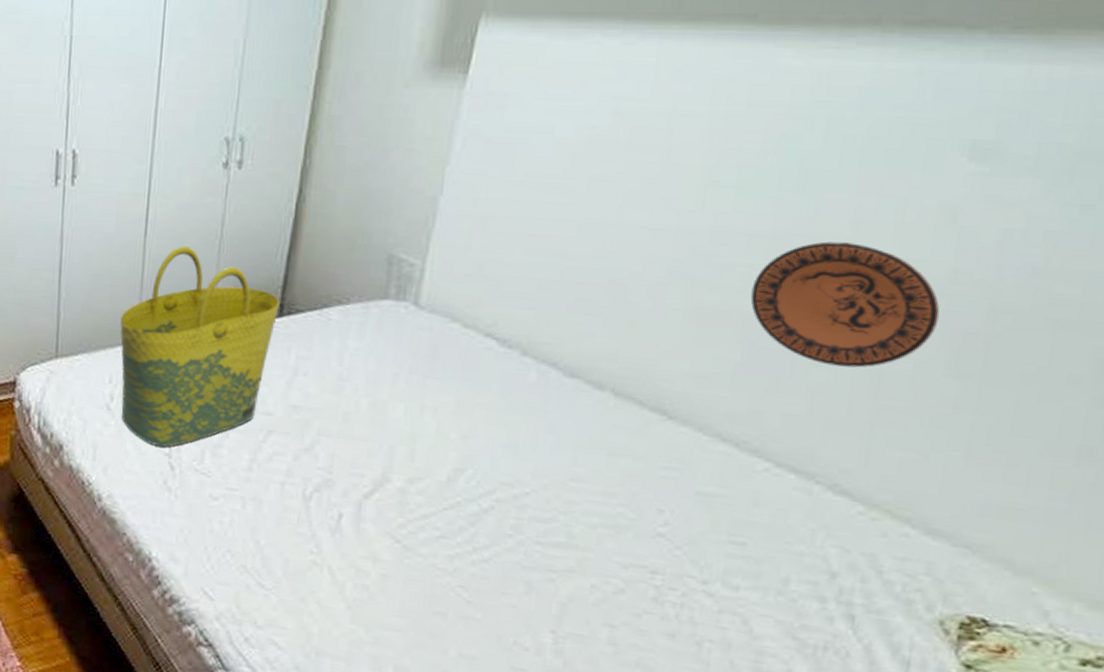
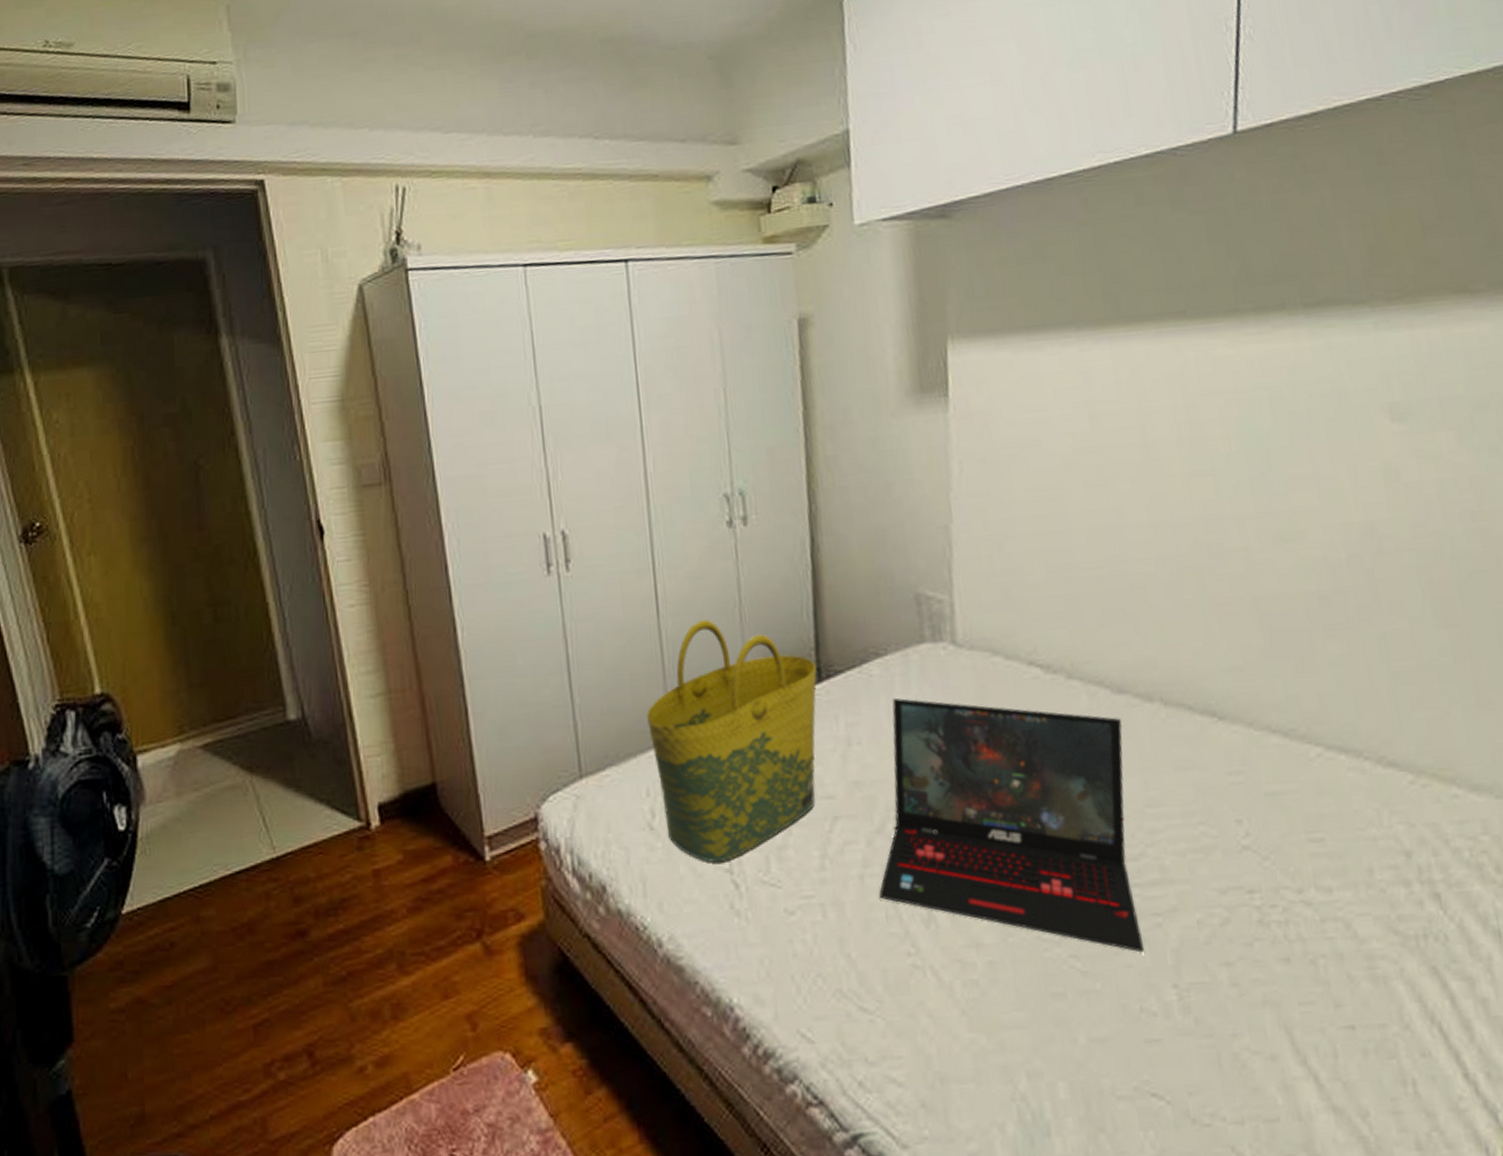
laptop: none [295,342,567,599] -> present [879,697,1145,953]
decorative plate: present [750,241,940,368] -> none [1253,512,1416,636]

